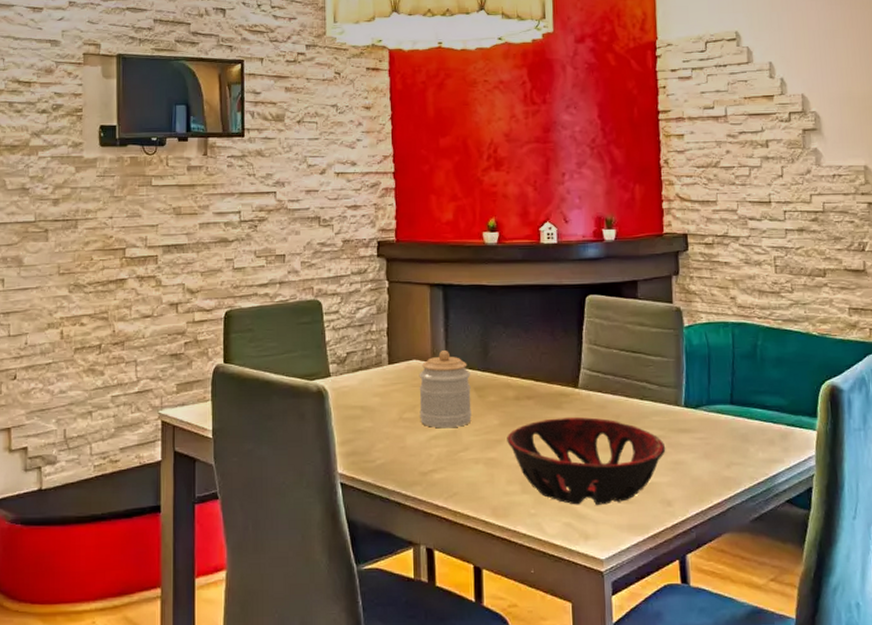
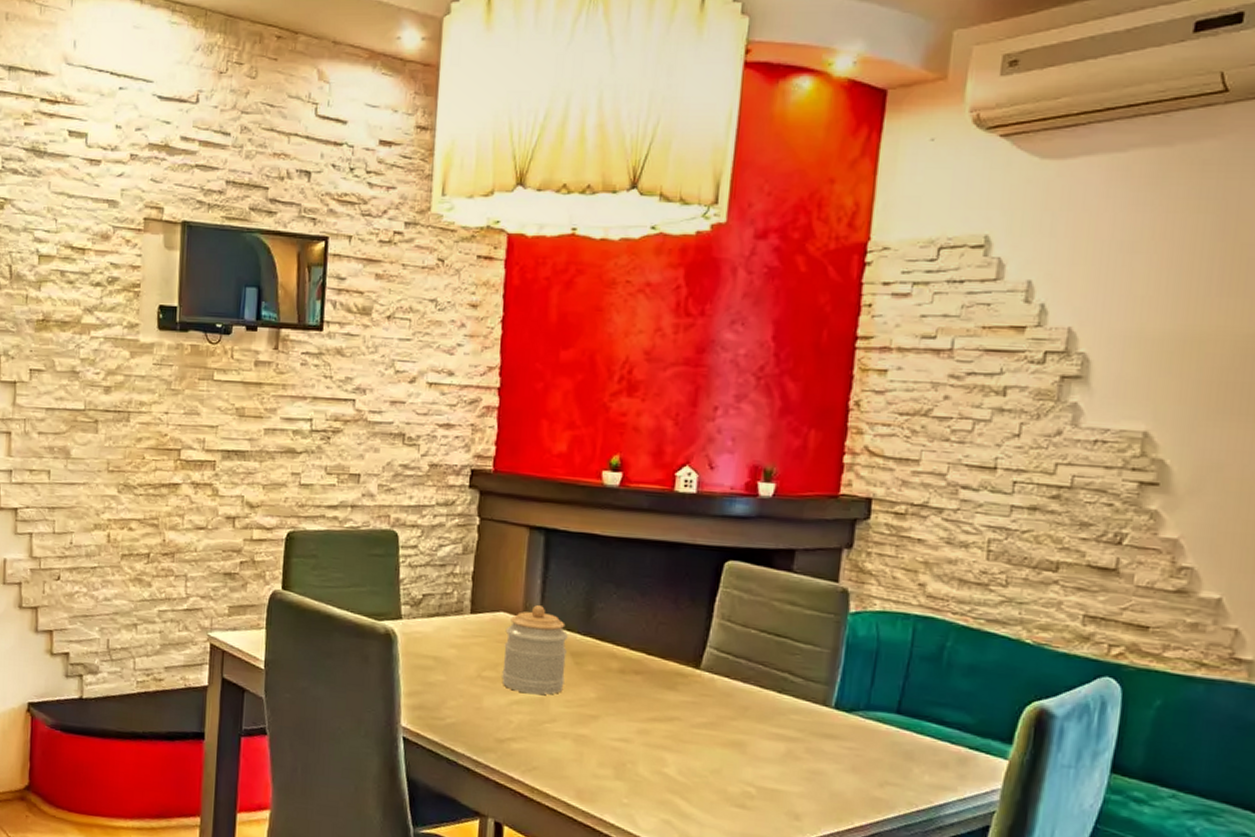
decorative bowl: present [507,417,666,505] -> none [603,700,803,807]

